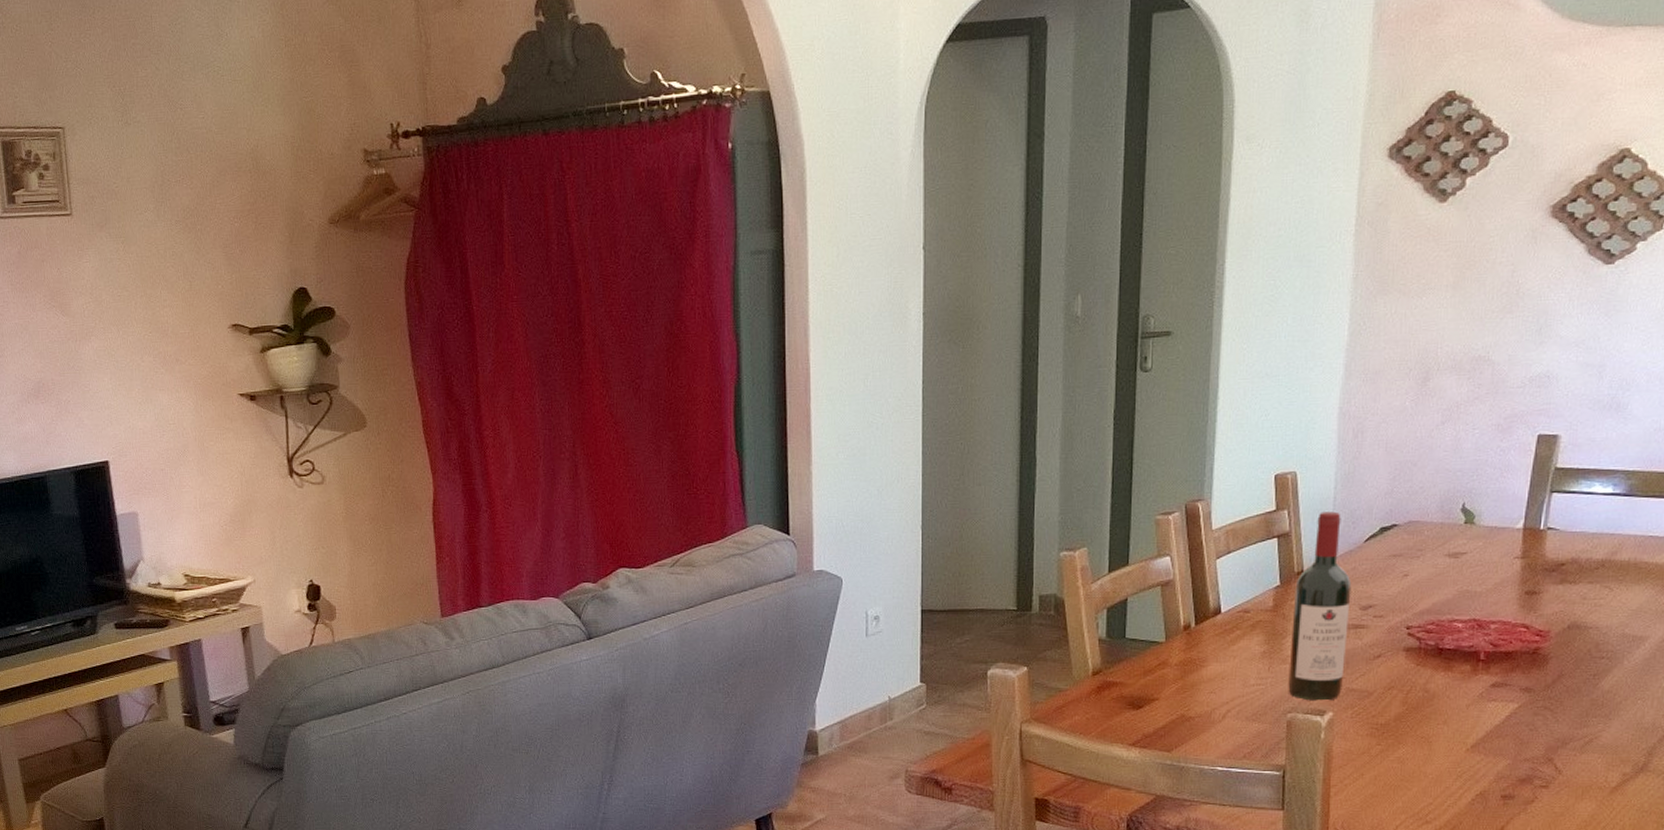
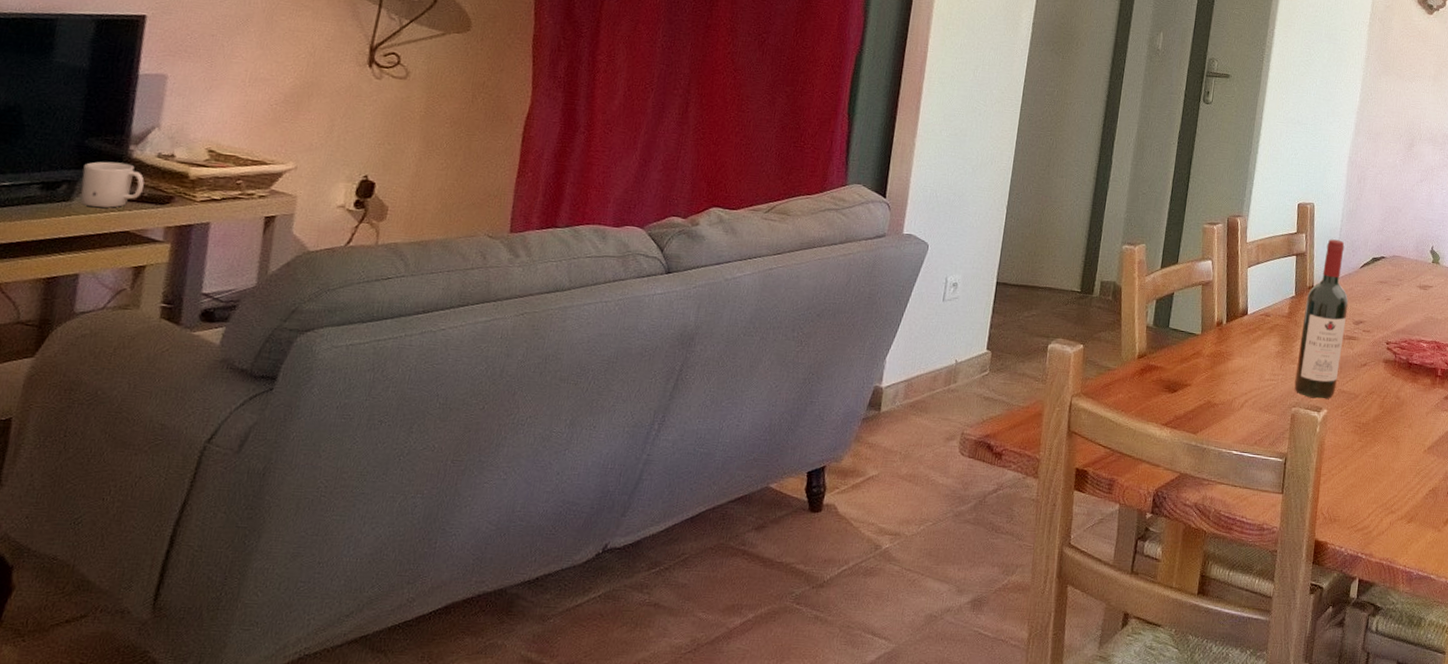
mug: none [98,595,145,637] -> present [80,161,145,208]

